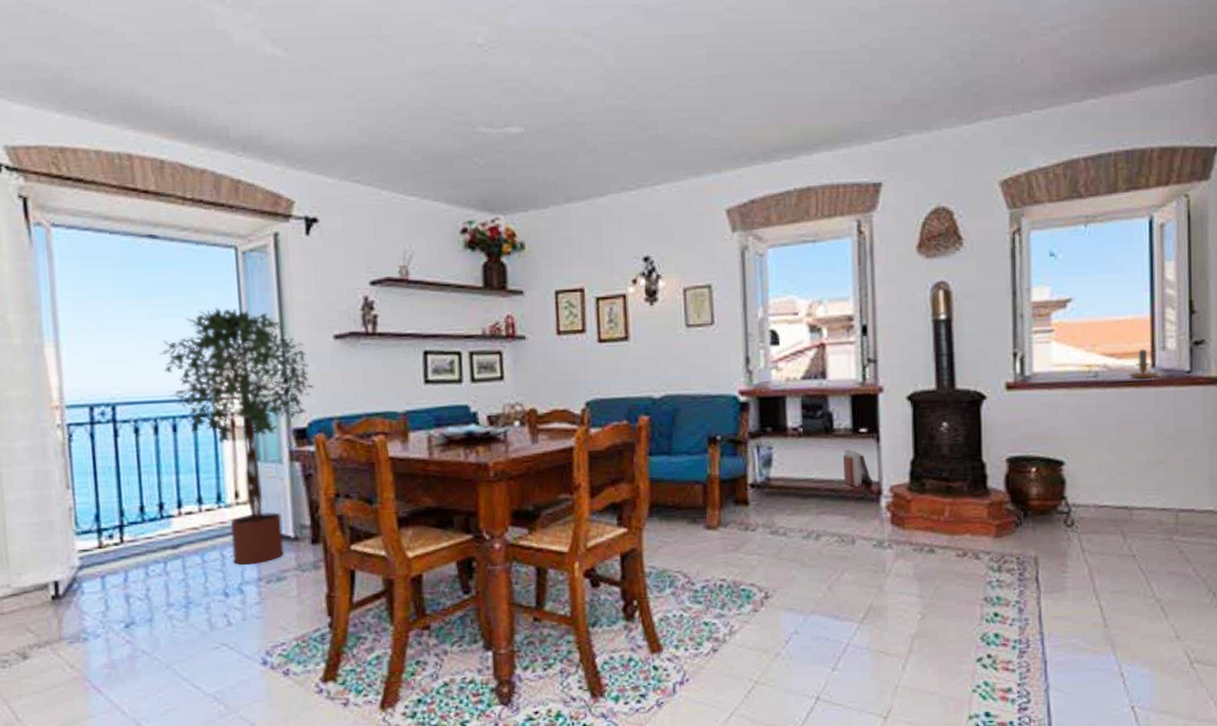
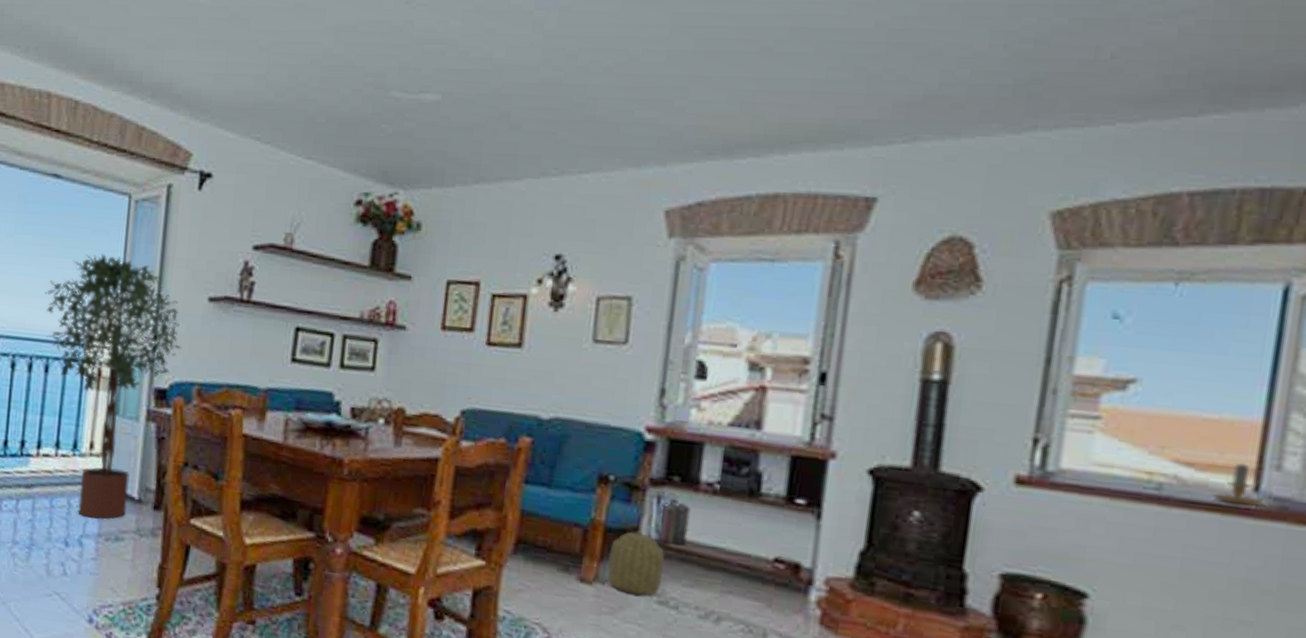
basket: none [726,477,771,531] -> present [607,531,664,596]
books: none [761,447,785,484] -> present [657,500,691,546]
books: present [843,448,873,487] -> none [764,519,803,572]

